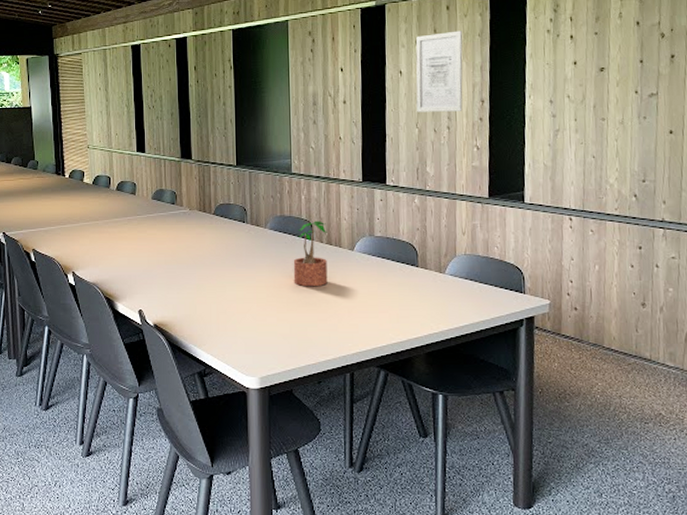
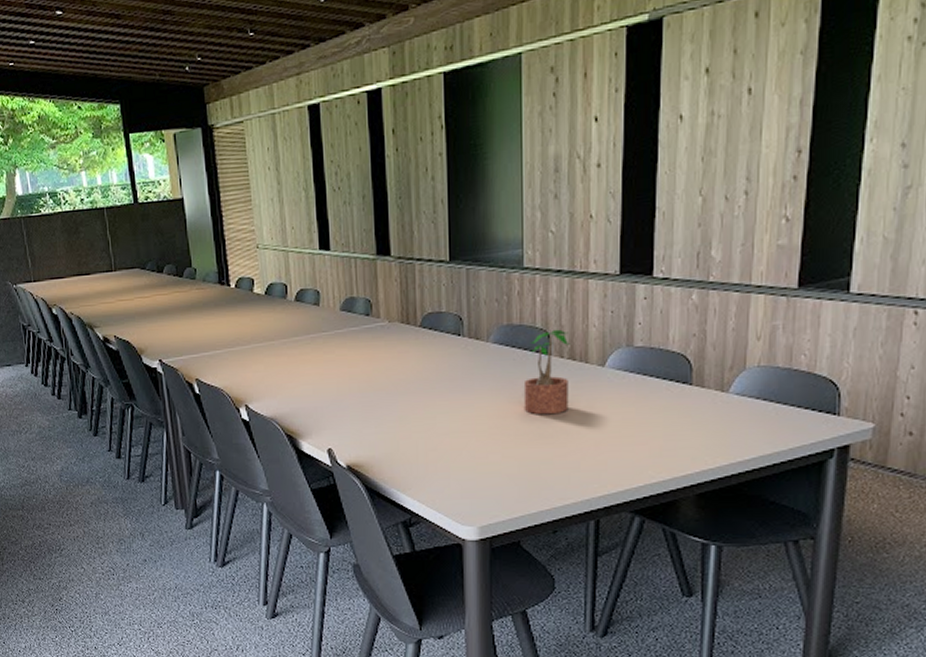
wall art: present [415,30,463,112] -> none [702,48,777,173]

